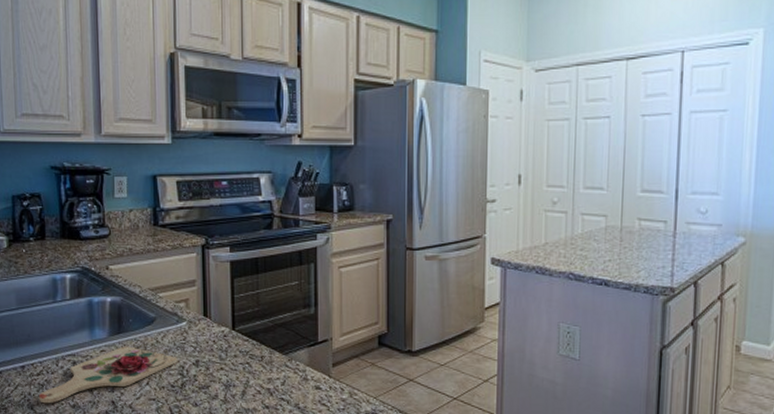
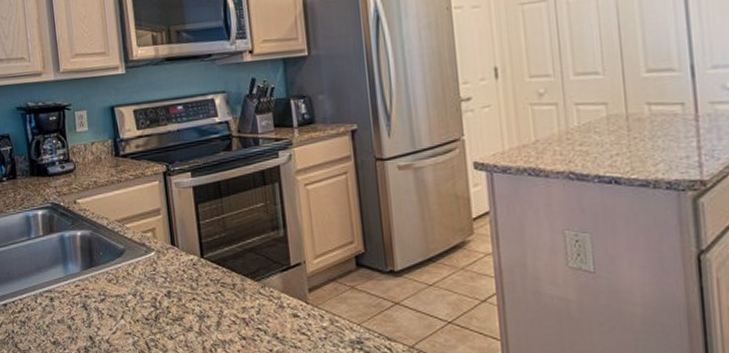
cutting board: present [38,344,178,404] -> none [21,277,150,341]

